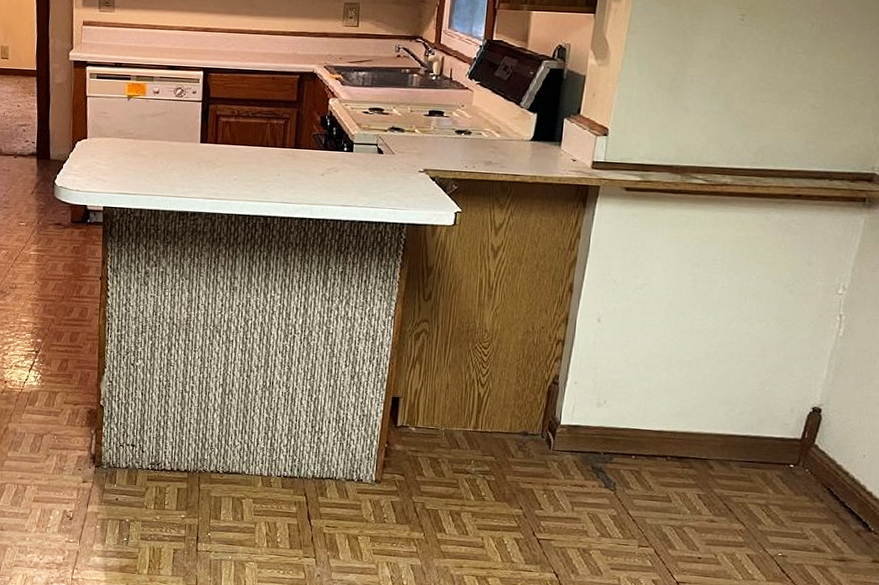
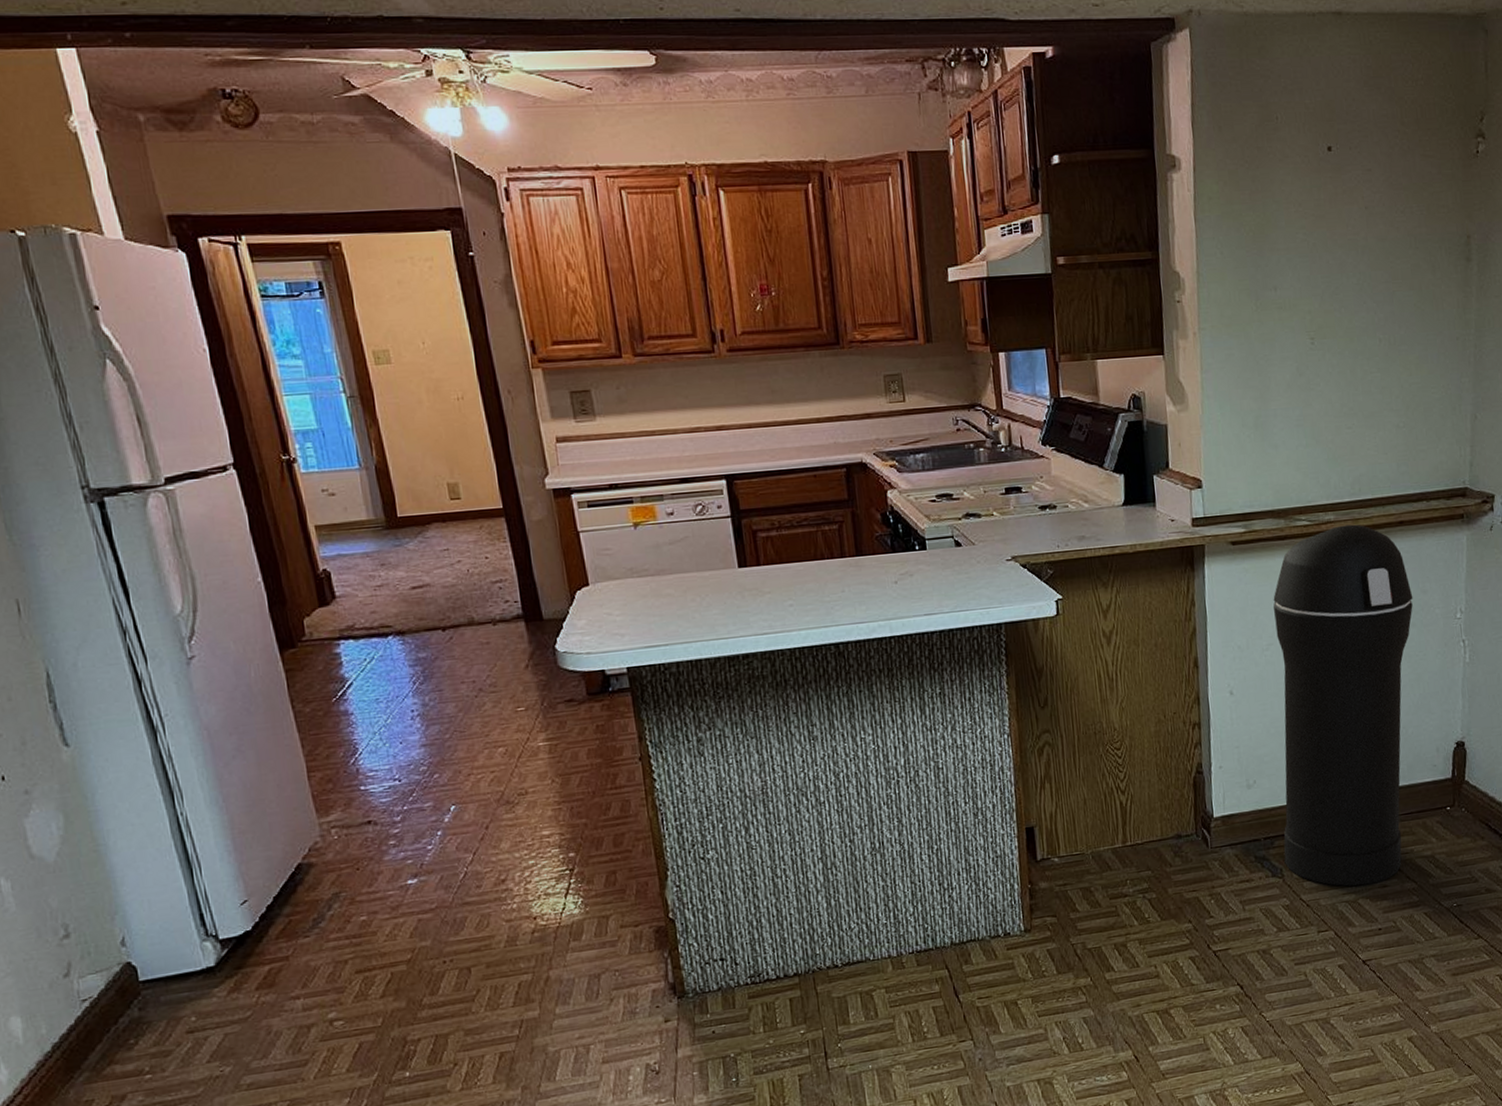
trash can: none [619,189,797,517] -> present [1272,524,1413,886]

